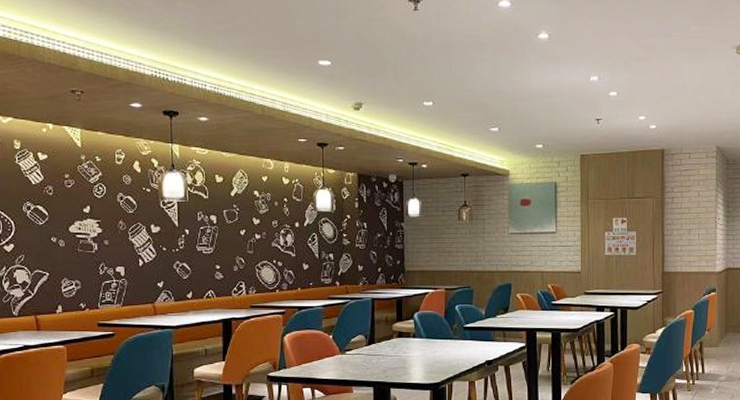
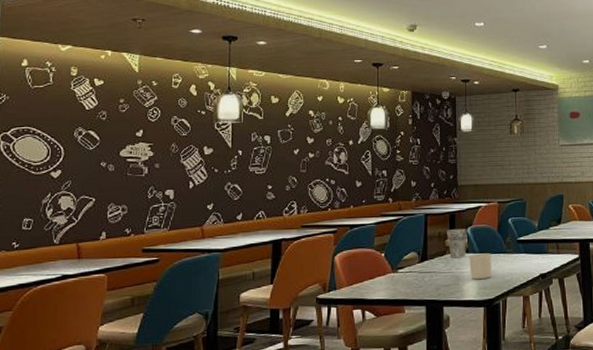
cup: none [394,313,414,343] -> present [447,228,467,258]
mug: none [416,339,438,364] -> present [469,253,492,280]

